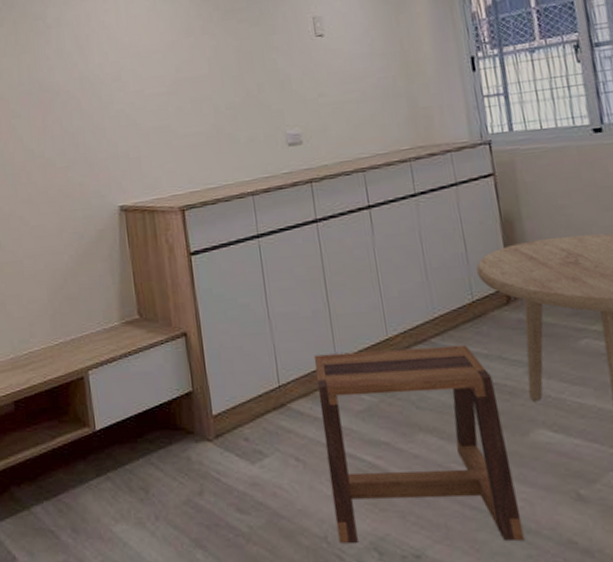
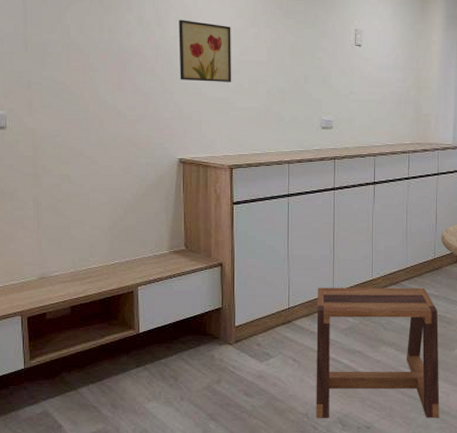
wall art: none [102,41,171,113] -> present [179,20,232,82]

